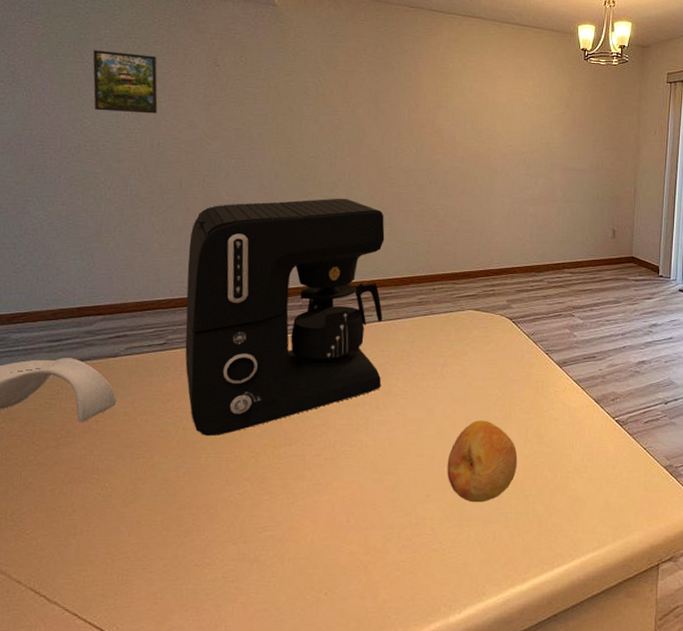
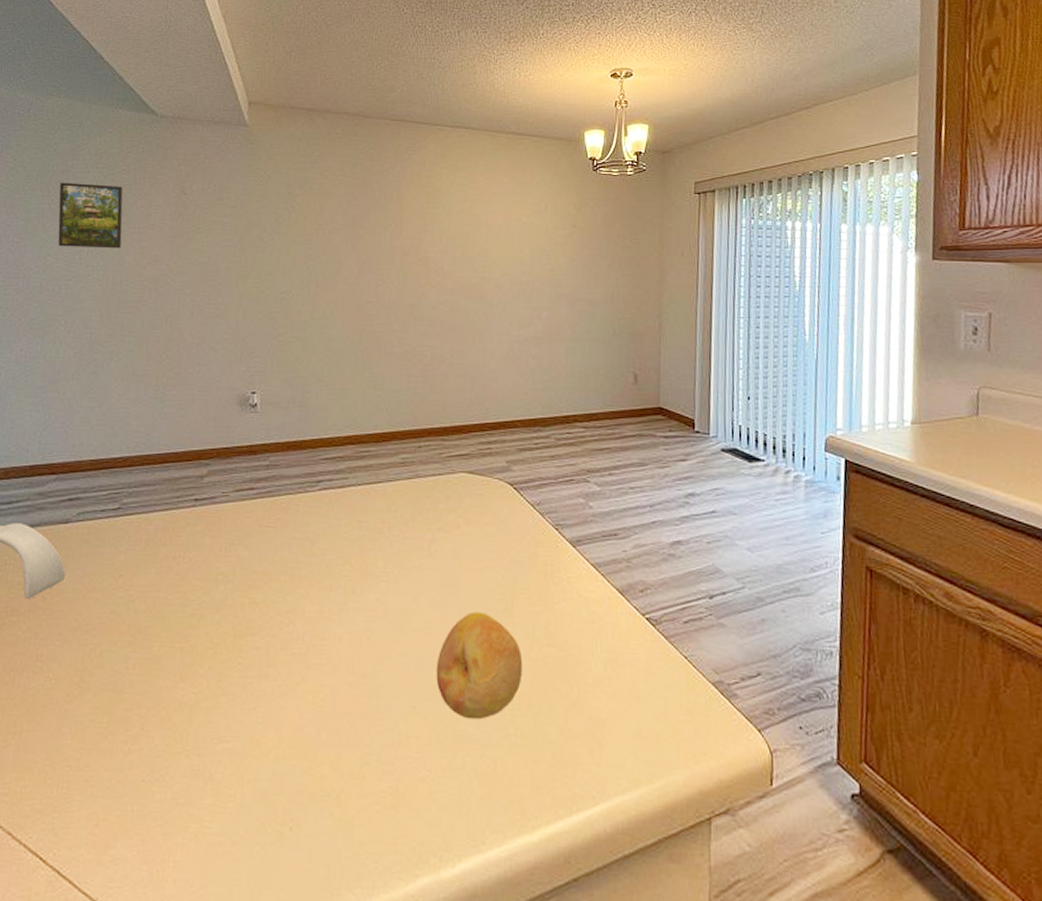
coffee maker: present [185,198,385,436] -> none [140,339,363,620]

